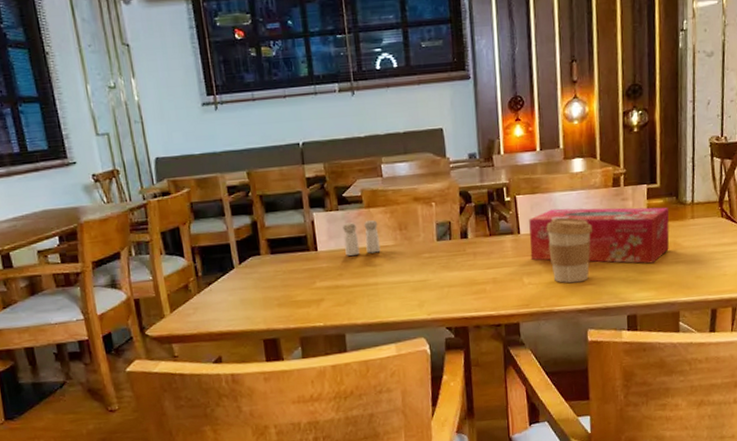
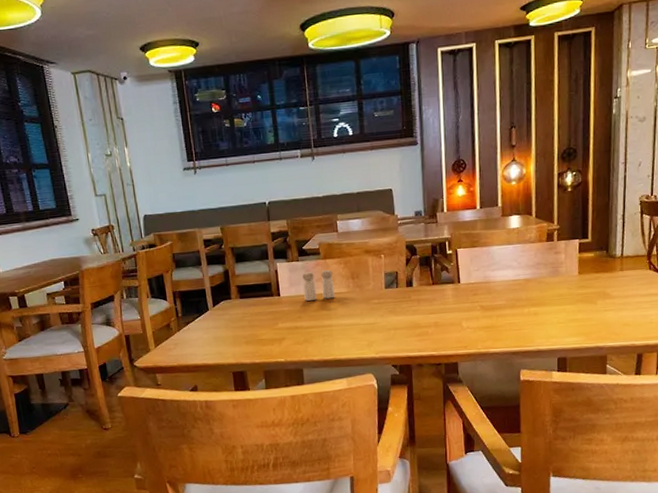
tissue box: present [529,207,670,264] -> none [469,260,600,312]
coffee cup: present [546,217,592,284] -> none [484,268,527,328]

